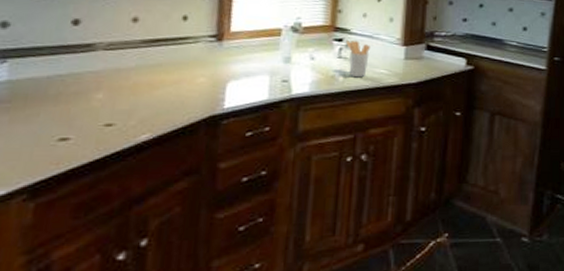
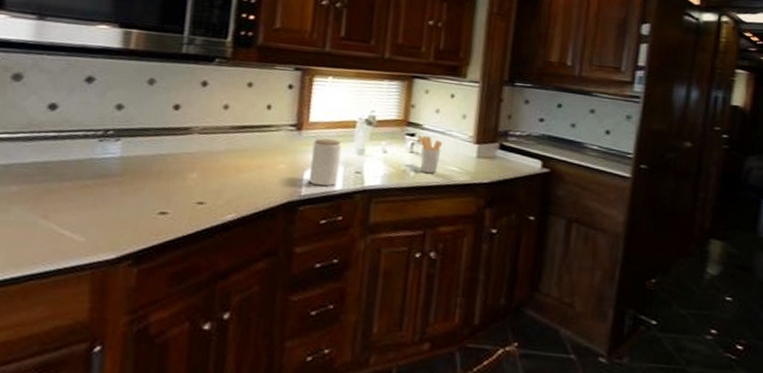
jar: none [233,48,267,98] -> present [309,138,342,187]

